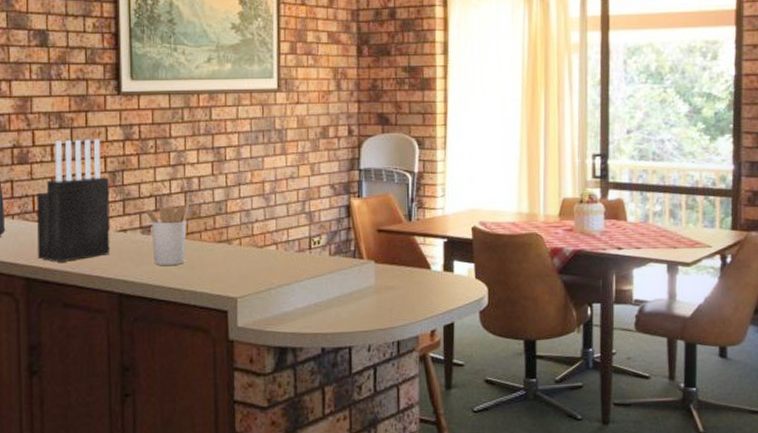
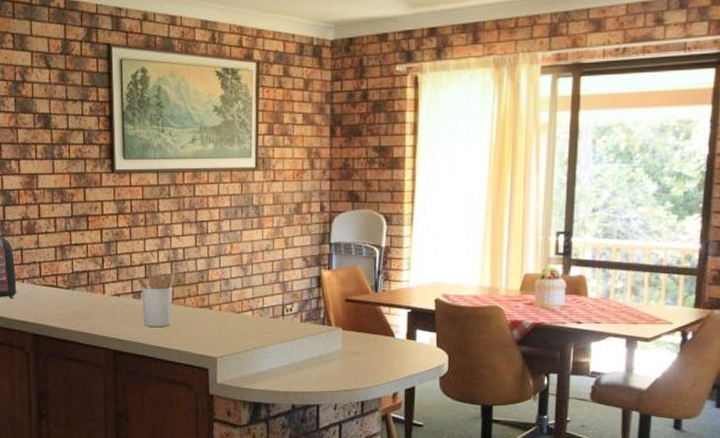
knife block: present [36,139,110,262] -> none [43,212,106,321]

